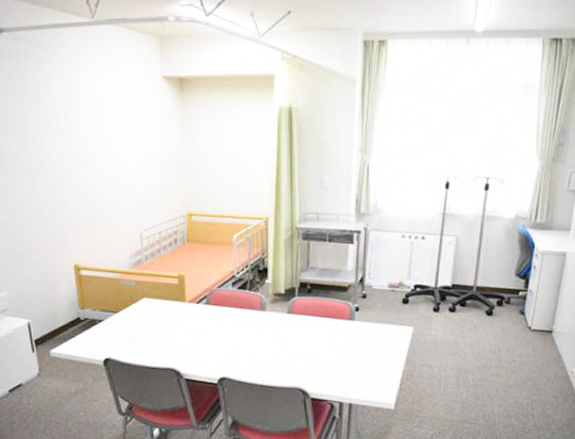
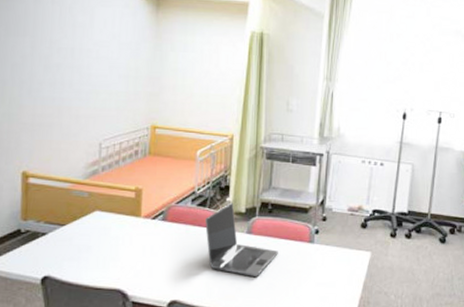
laptop: none [247,284,319,354] -> present [205,202,278,276]

